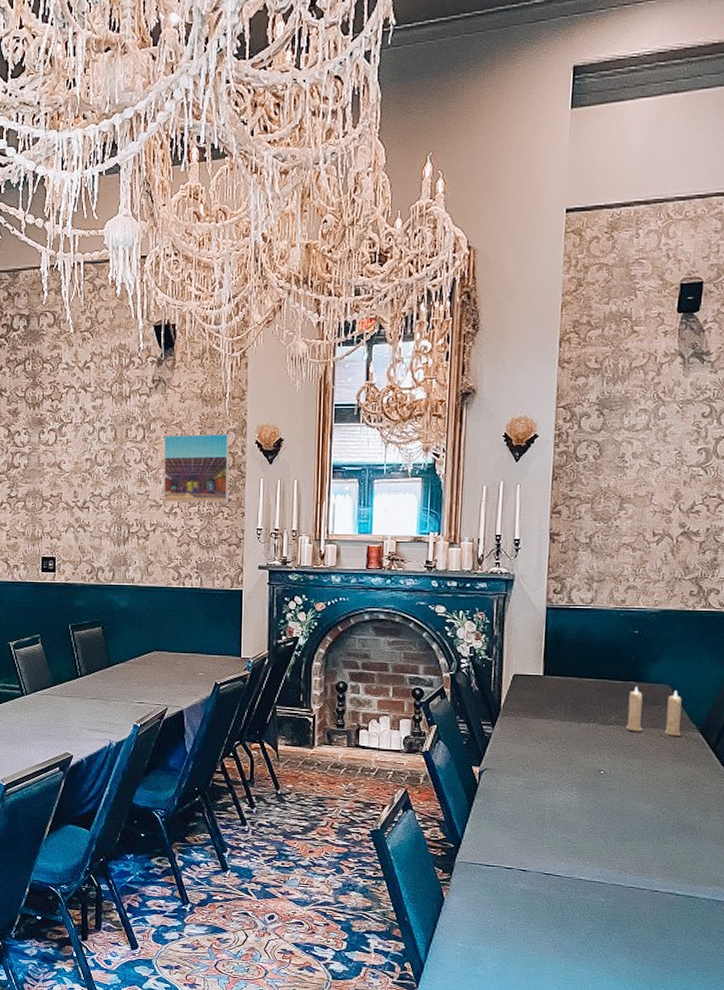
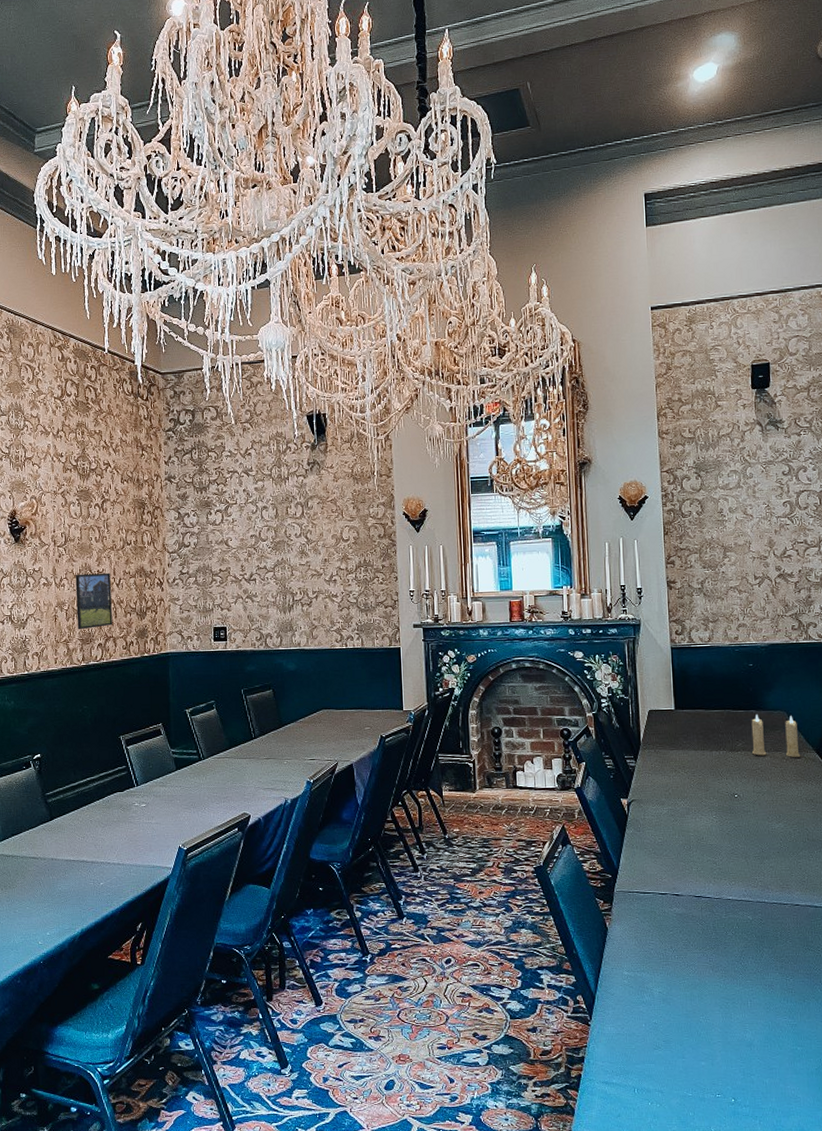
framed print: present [164,433,229,503] -> none [321,507,382,571]

